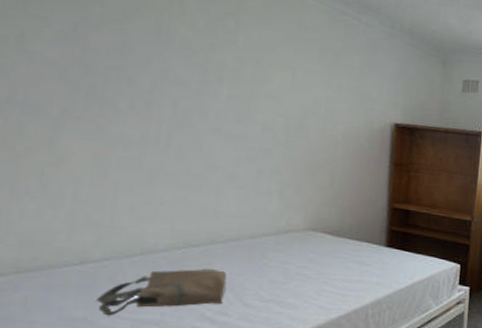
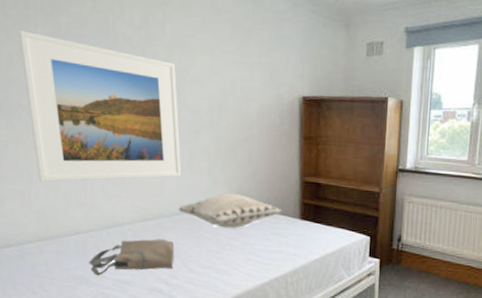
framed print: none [22,12,248,198] -> present [19,30,182,182]
decorative pillow: none [235,217,366,256] -> present [178,193,282,228]

